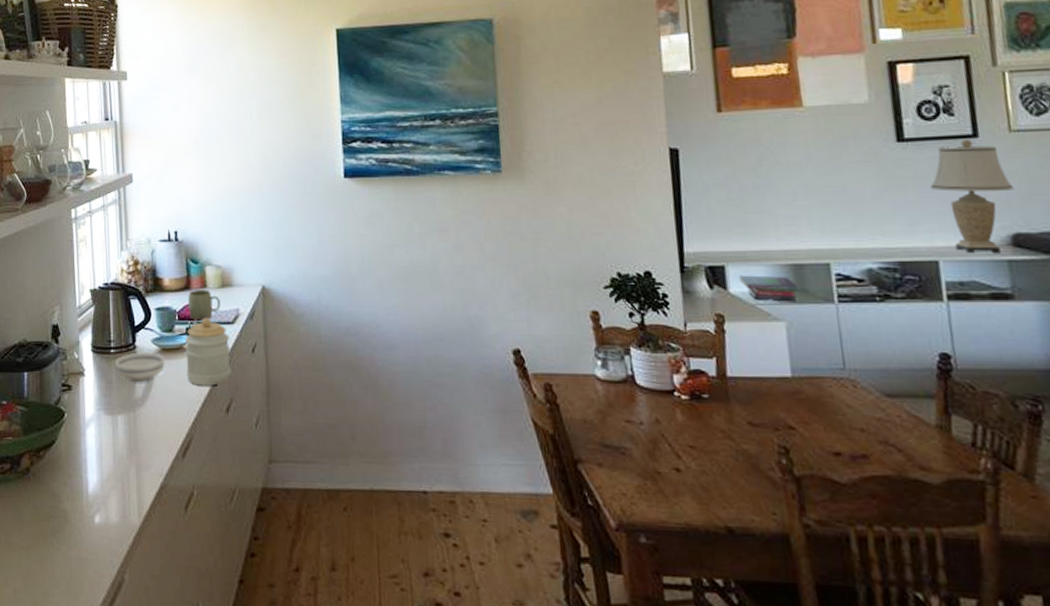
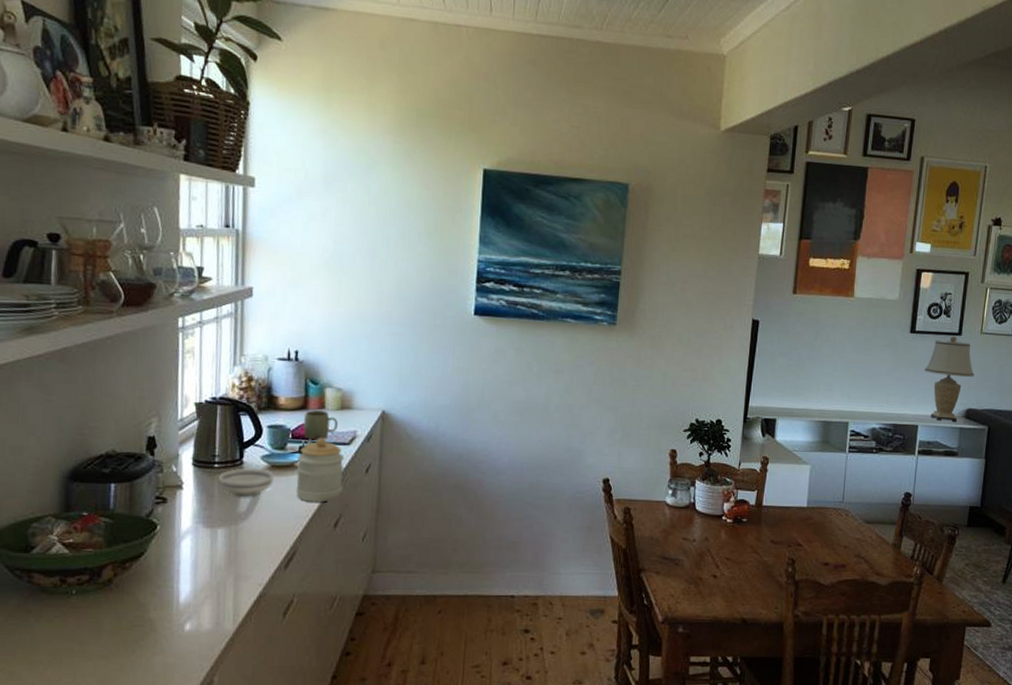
books: present [738,275,799,302] -> none [784,427,824,451]

